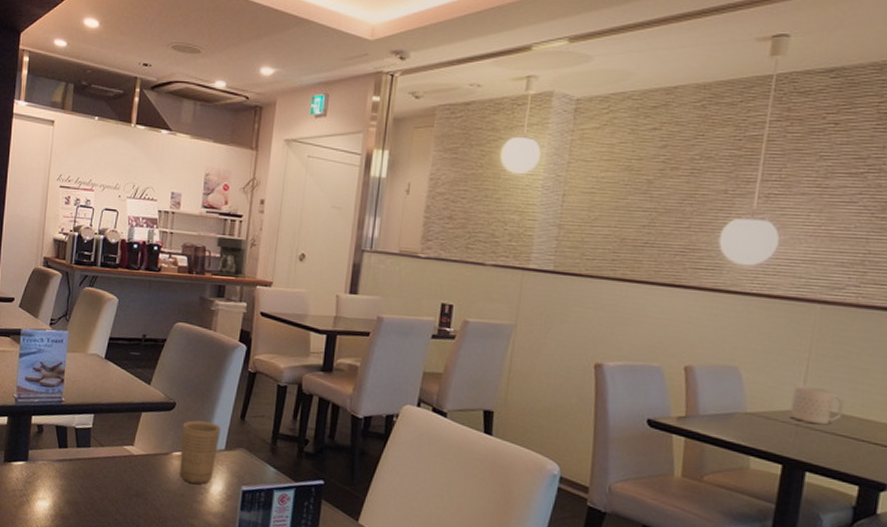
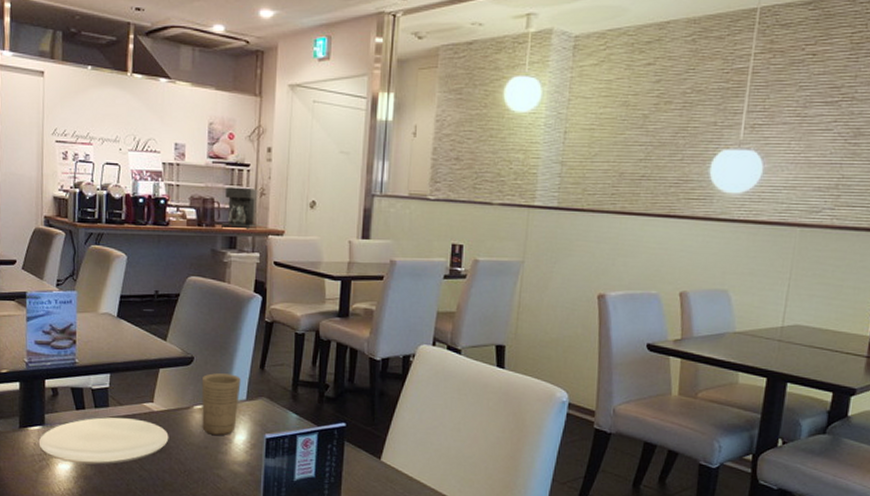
plate: none [20,457,146,505] -> present [38,417,169,465]
mug: present [790,385,844,425] -> none [774,304,820,339]

